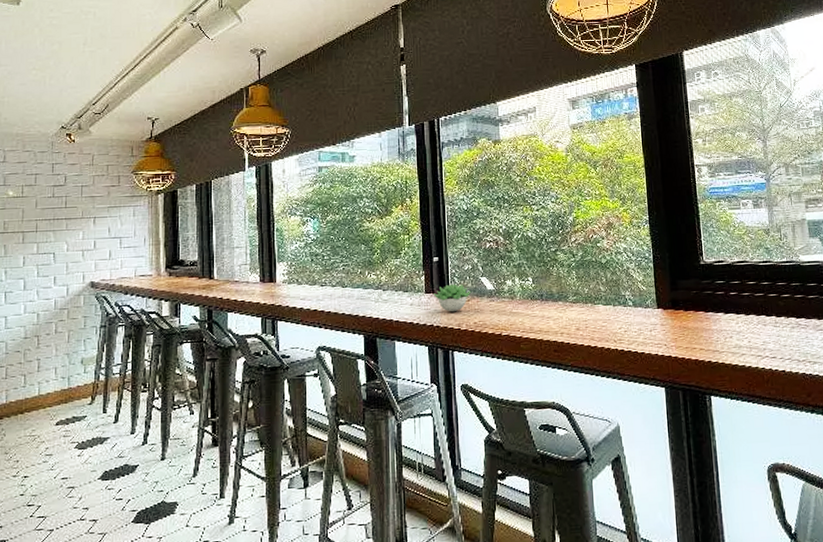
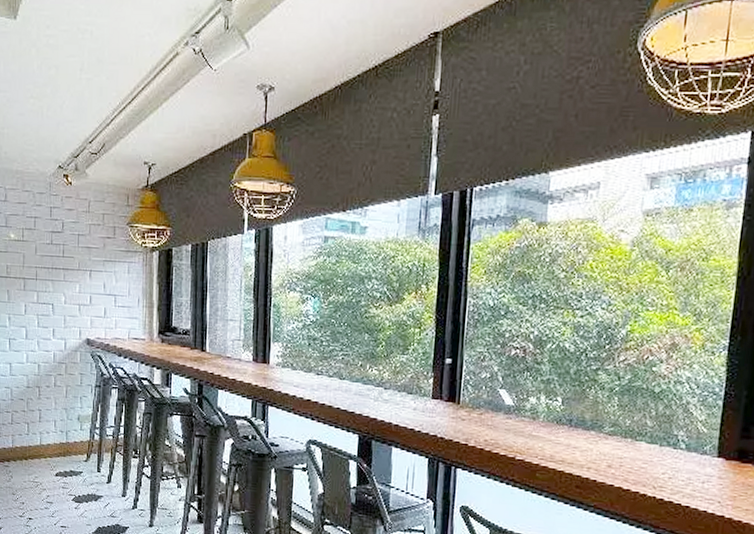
succulent plant: present [434,284,470,312] -> none [441,392,485,425]

